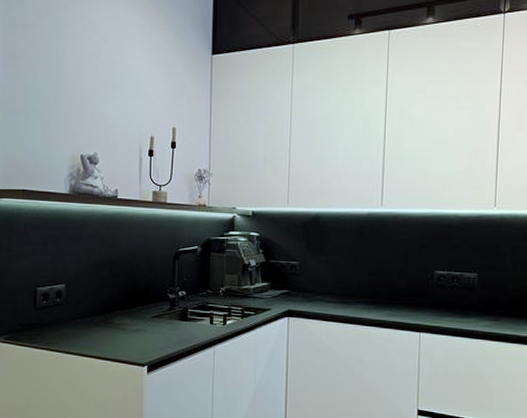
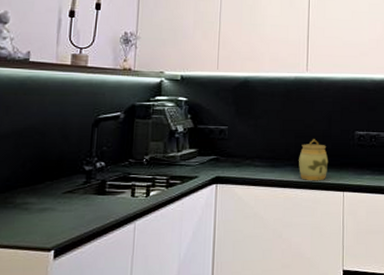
jar: none [372,277,404,320] -> present [299,139,329,181]

